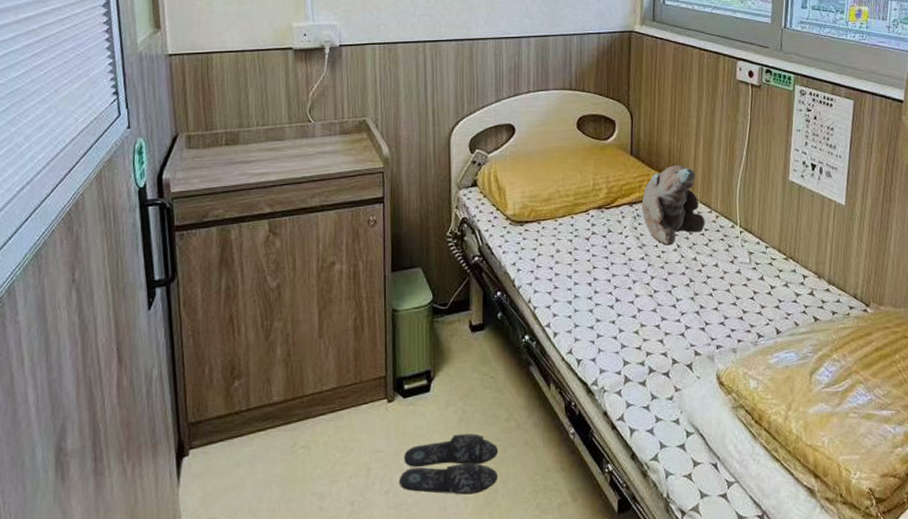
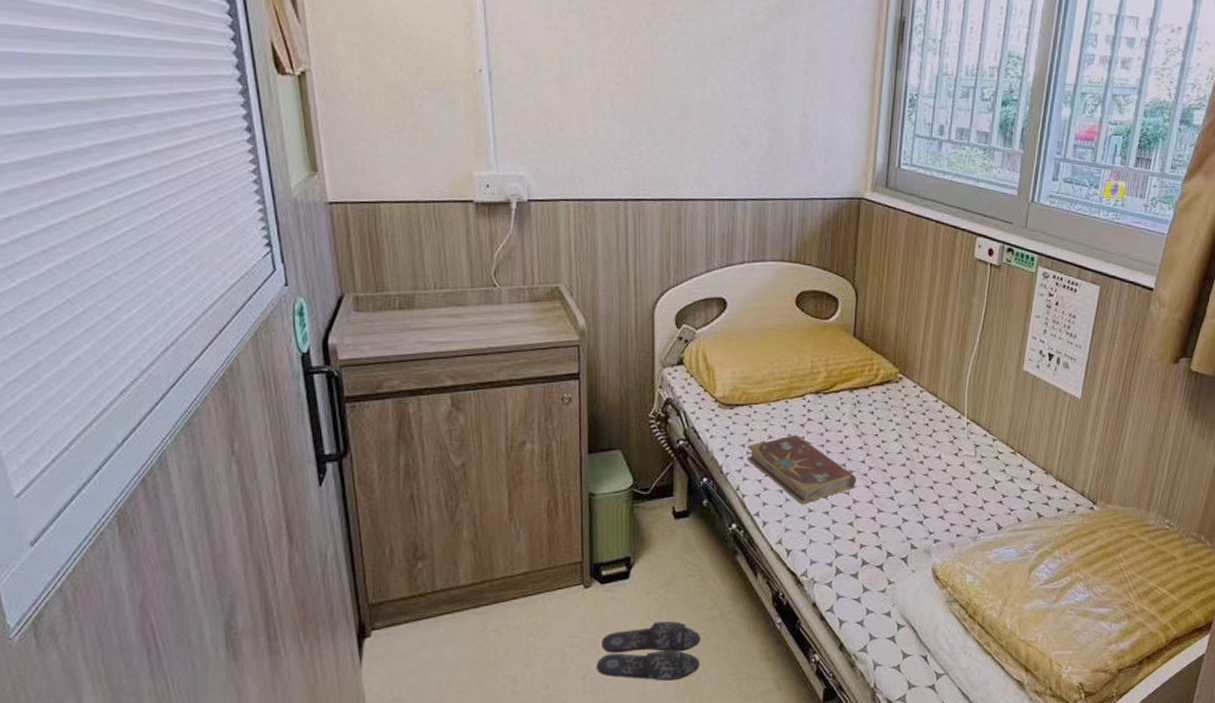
book: none [537,248,641,315] -> present [746,435,857,505]
stuffed animal: present [641,165,705,245] -> none [862,350,930,435]

